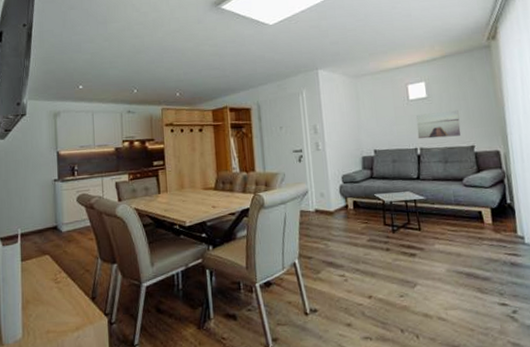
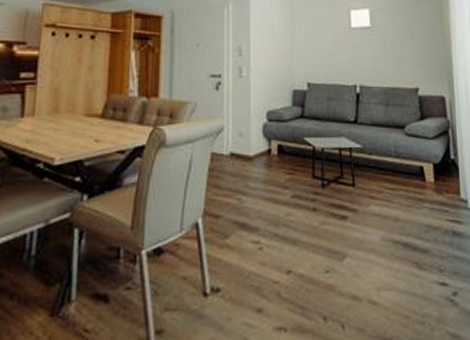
wall art: present [416,110,461,139] -> none [357,45,405,75]

